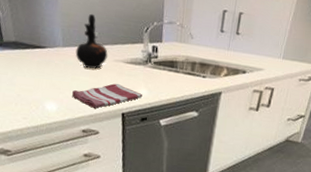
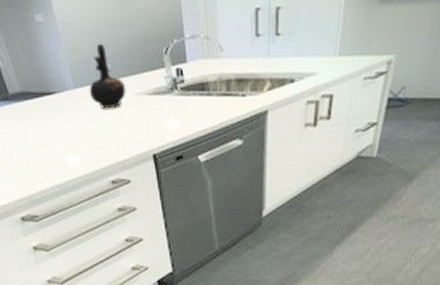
dish towel: present [72,83,143,108] -> none [93,120,174,154]

